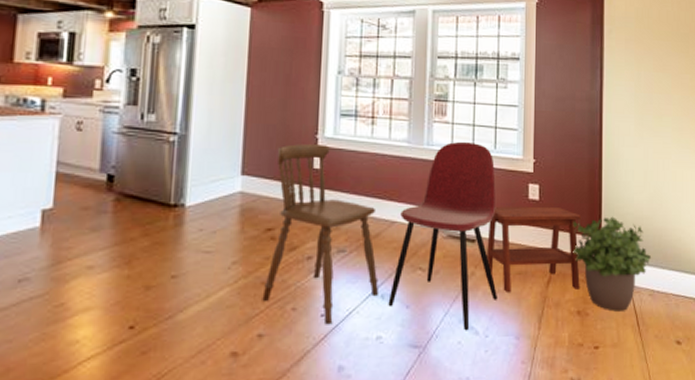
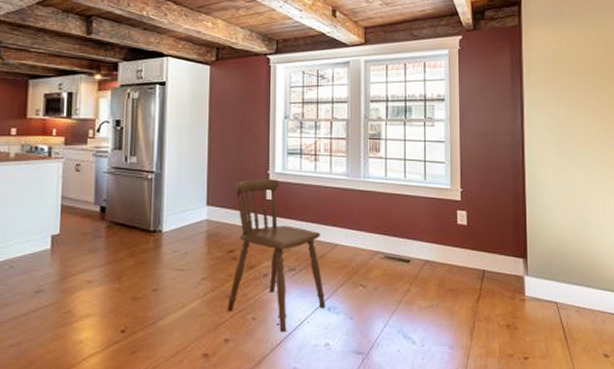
dining chair: present [388,141,497,331] -> none [334,174,431,341]
side table: present [487,206,582,293] -> none [421,230,508,308]
potted plant: present [573,216,651,312] -> none [500,239,576,326]

